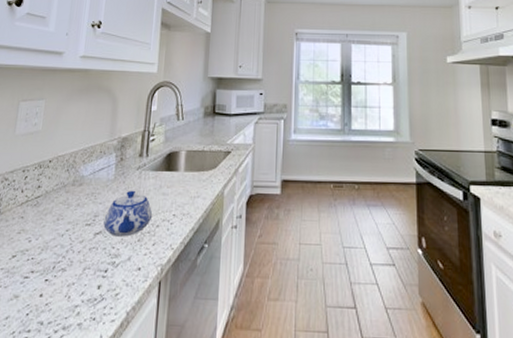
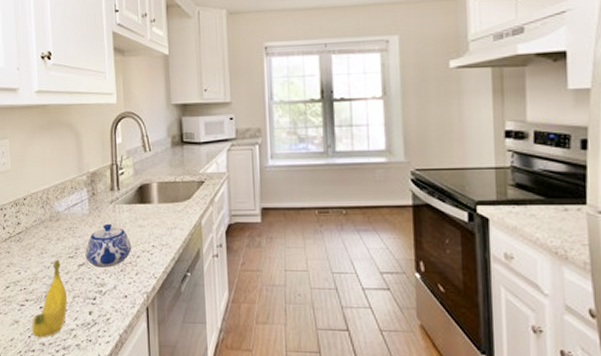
banana: none [31,227,77,316] -> present [32,260,67,338]

